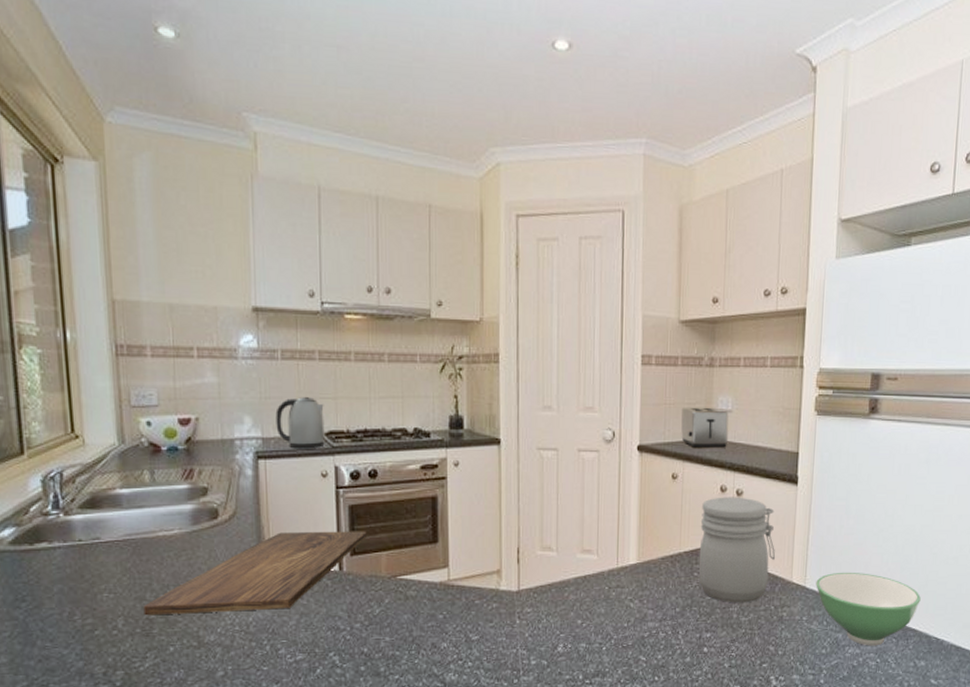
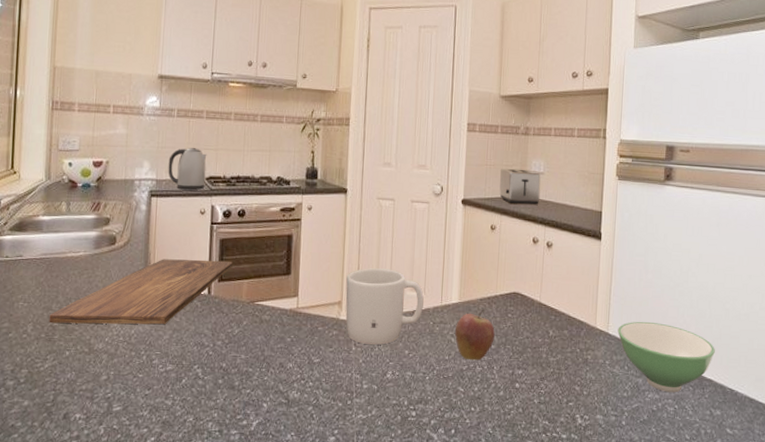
mug: none [505,530,597,617] -> present [345,268,424,346]
fruit: none [633,569,679,626] -> present [454,309,495,361]
jar: present [698,497,776,603] -> none [512,247,581,345]

